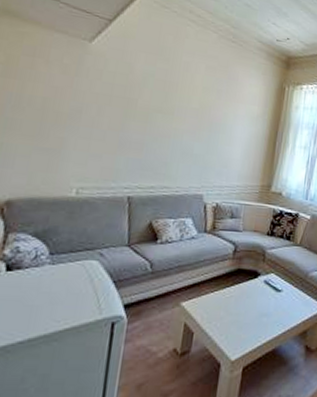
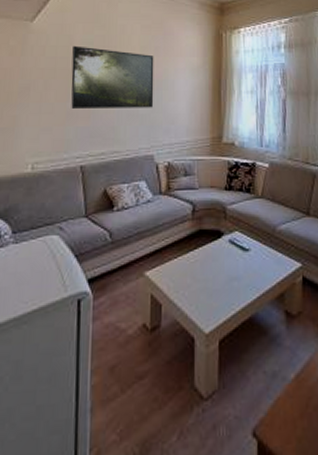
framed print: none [124,74,216,149] -> present [71,45,154,108]

